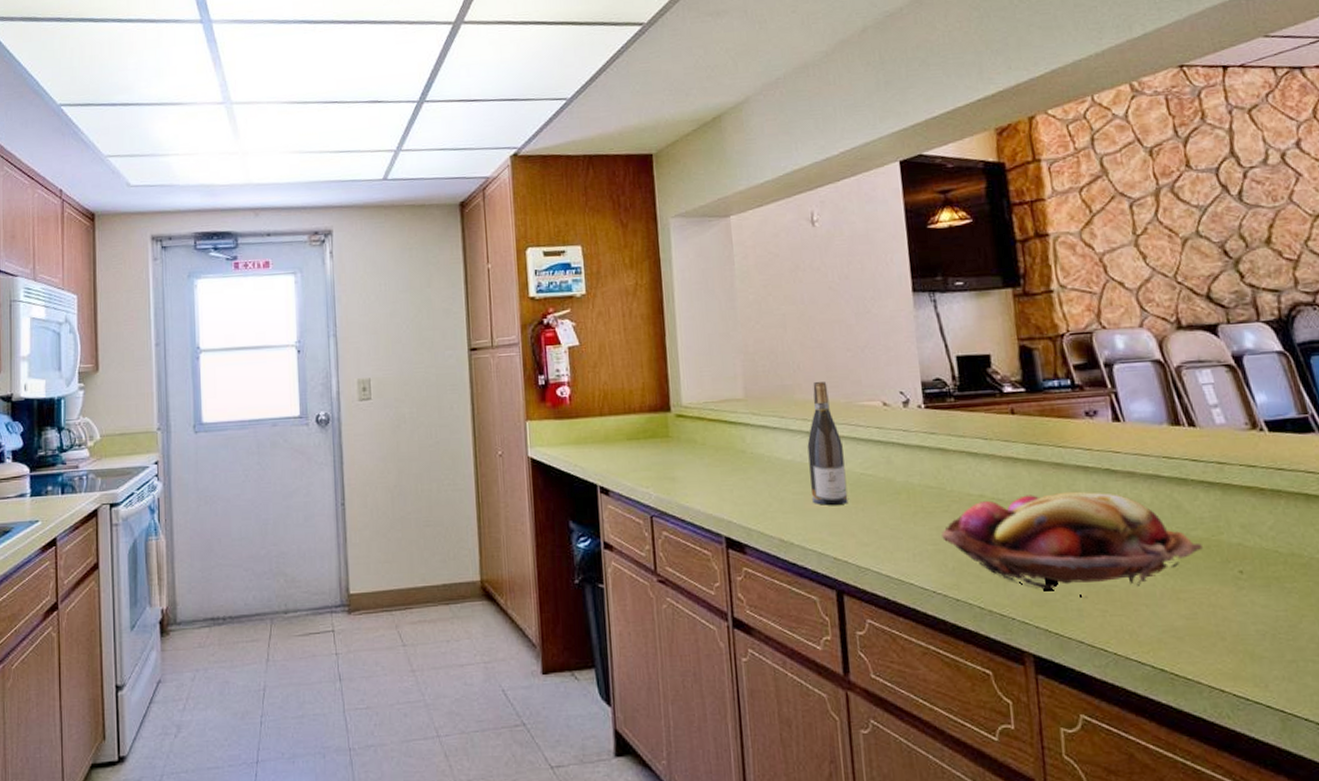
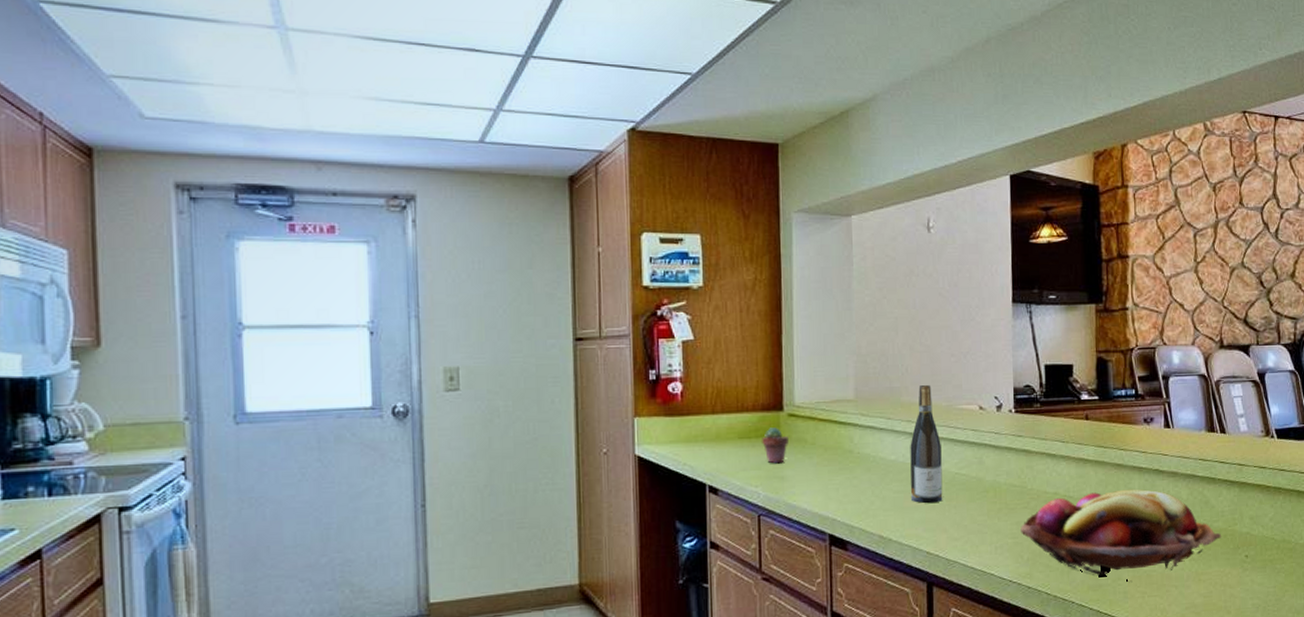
potted succulent: none [650,428,678,465] -> present [762,427,788,464]

